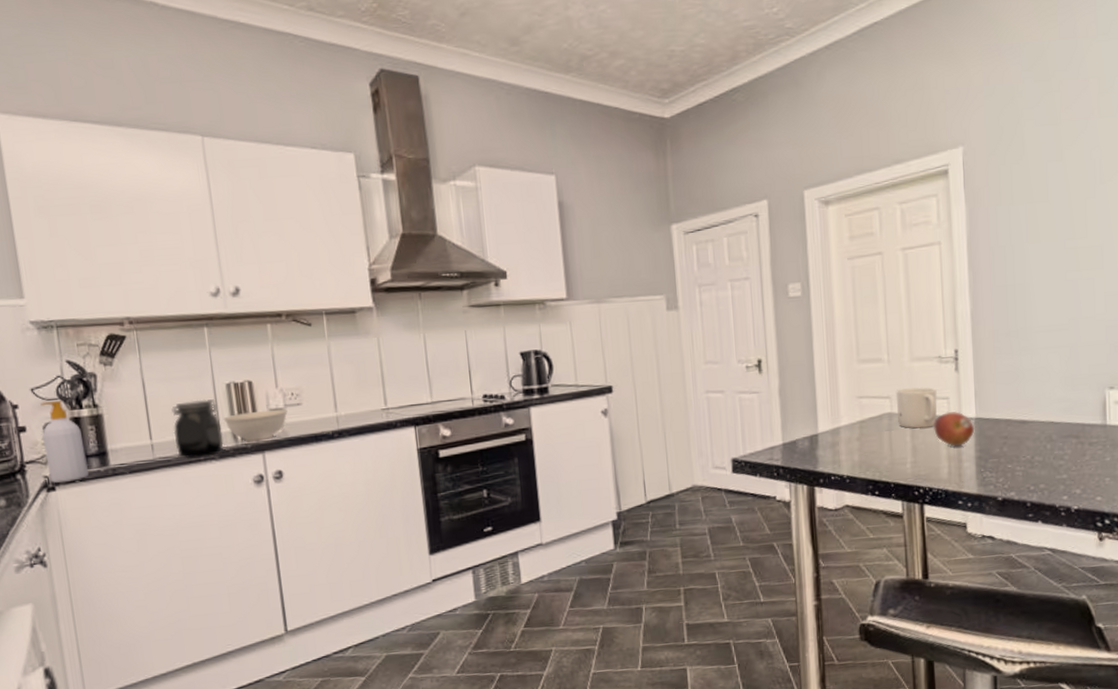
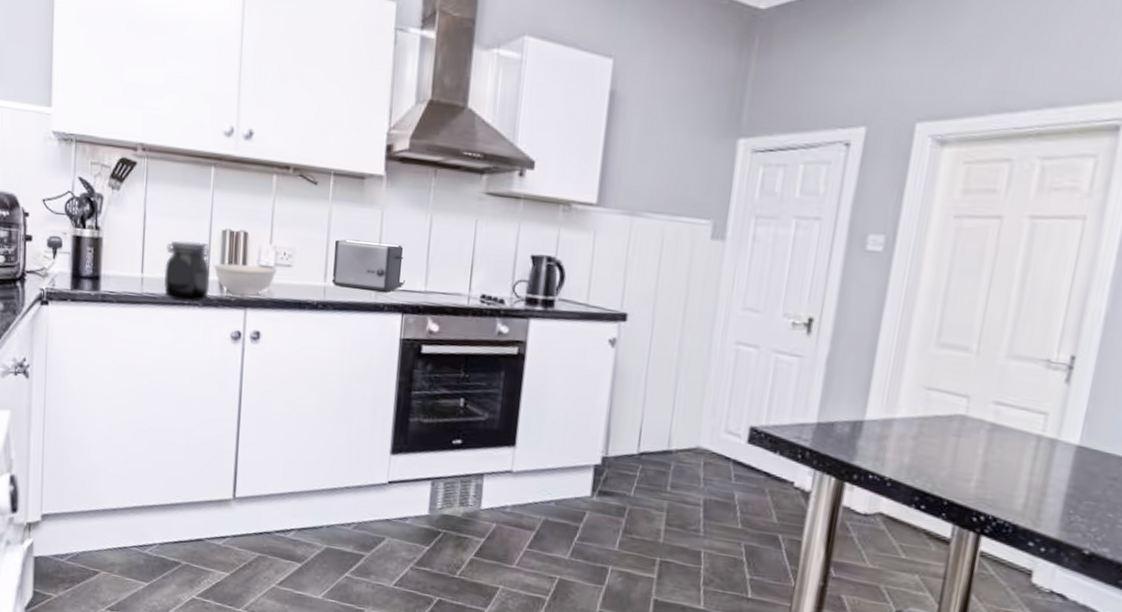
soap bottle: present [40,401,89,483] -> none [45,215,81,299]
toaster: none [339,365,412,414] -> present [332,240,405,293]
mug: present [895,387,937,429] -> none [972,389,1034,444]
fruit: present [933,411,974,446] -> none [1016,429,1074,476]

